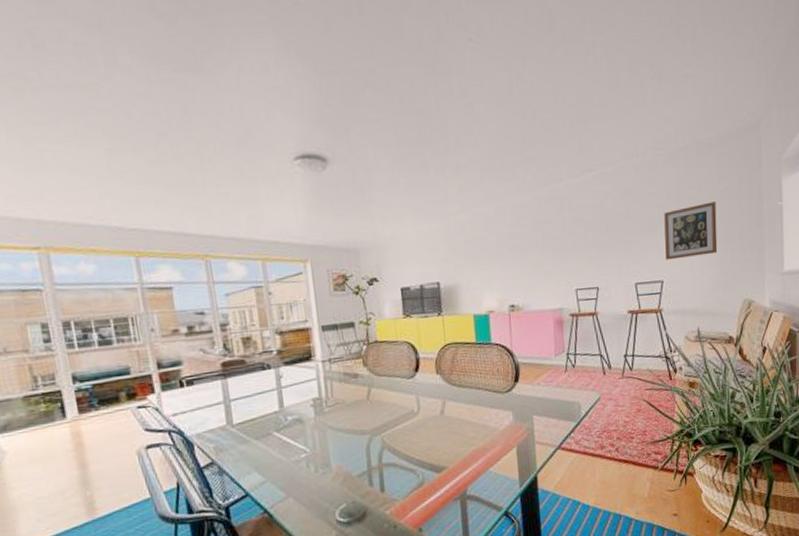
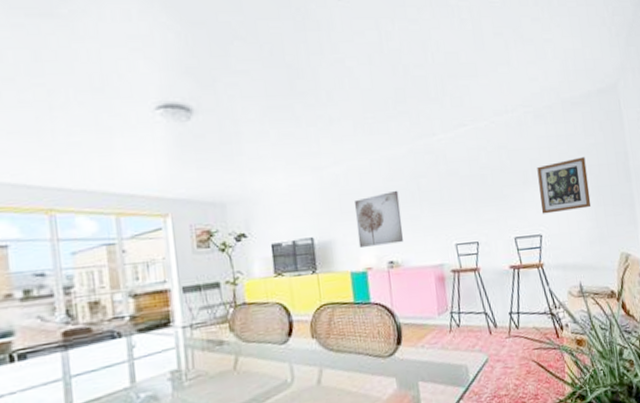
wall art: none [479,236,525,292] -> present [354,190,403,248]

